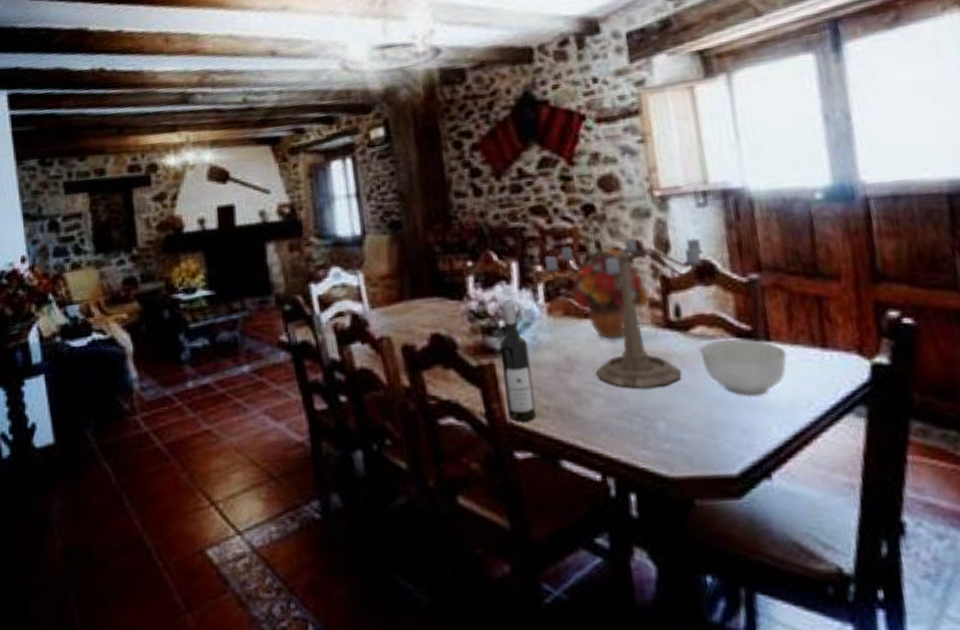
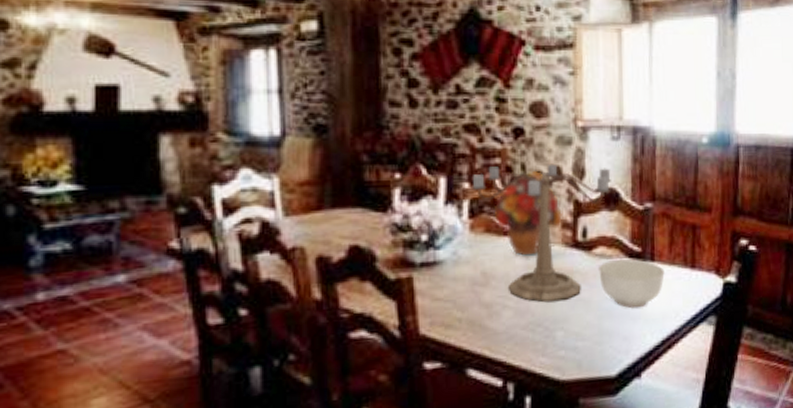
bottle: present [499,300,537,422] -> none [419,215,449,334]

